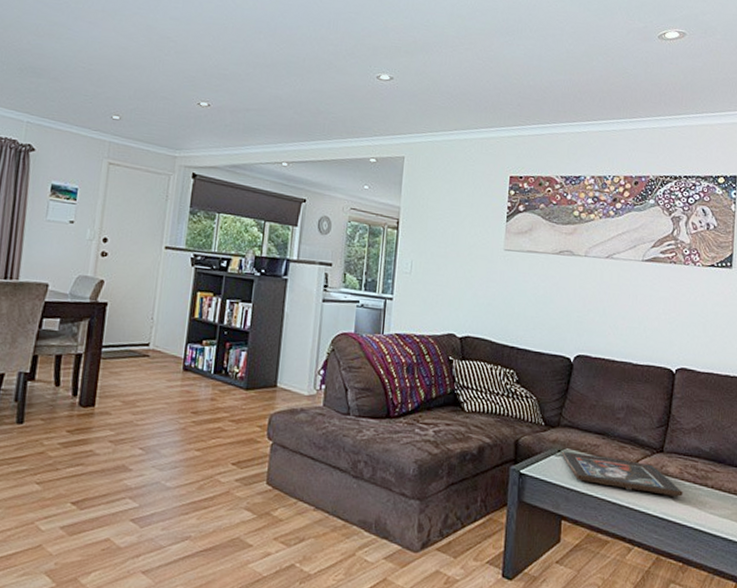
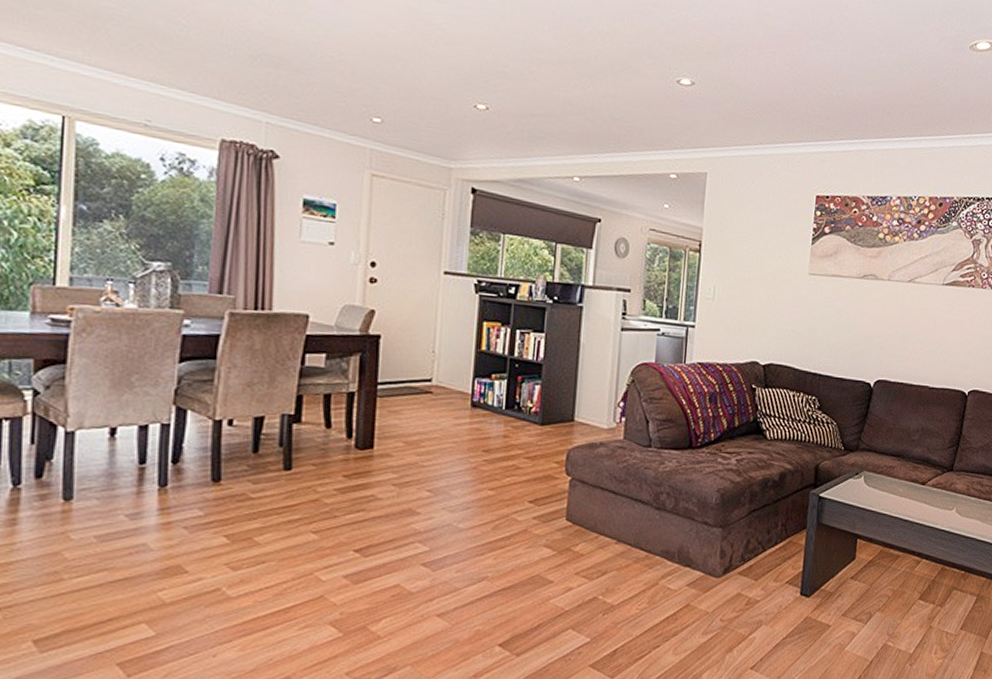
religious icon: present [561,451,683,497] -> none [859,473,969,511]

